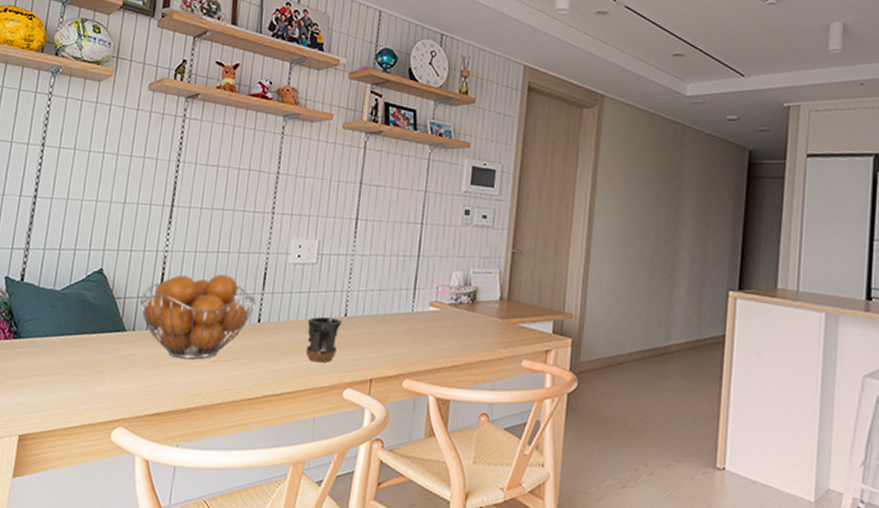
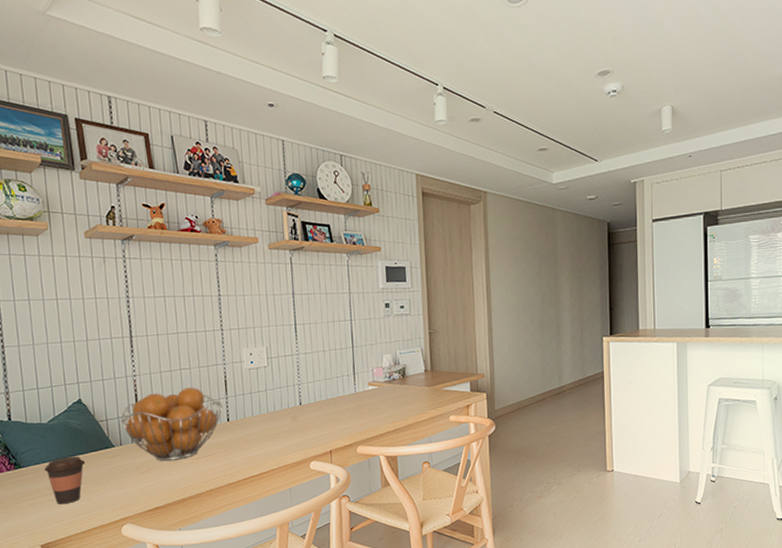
coffee cup: none [44,333,91,390] -> present [44,456,86,504]
mug: present [306,316,343,362] -> none [270,407,299,444]

